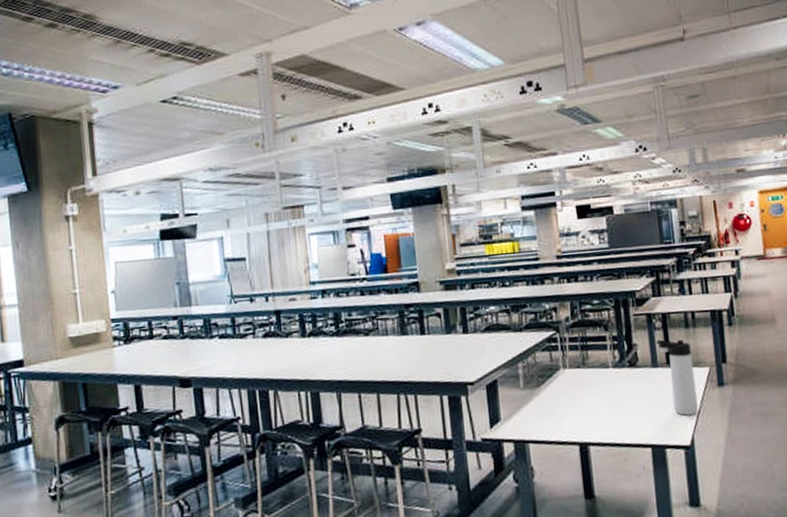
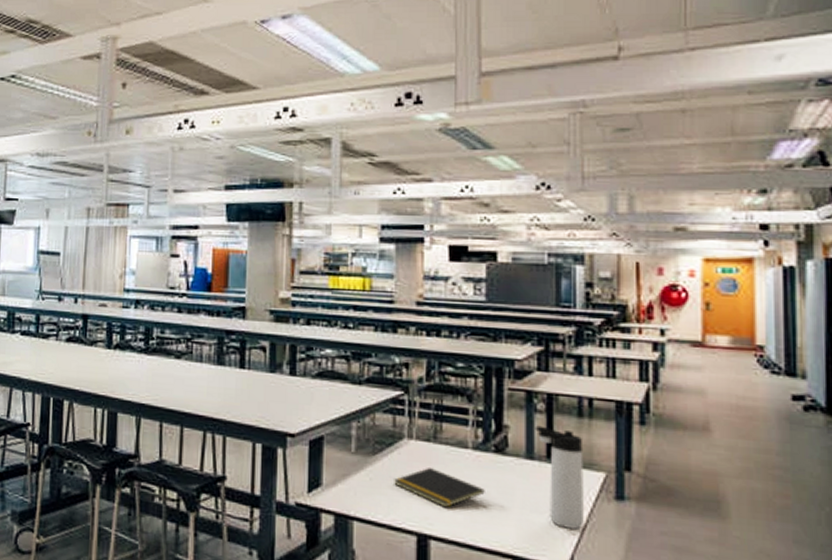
notepad: none [556,388,626,419] -> present [394,467,485,508]

